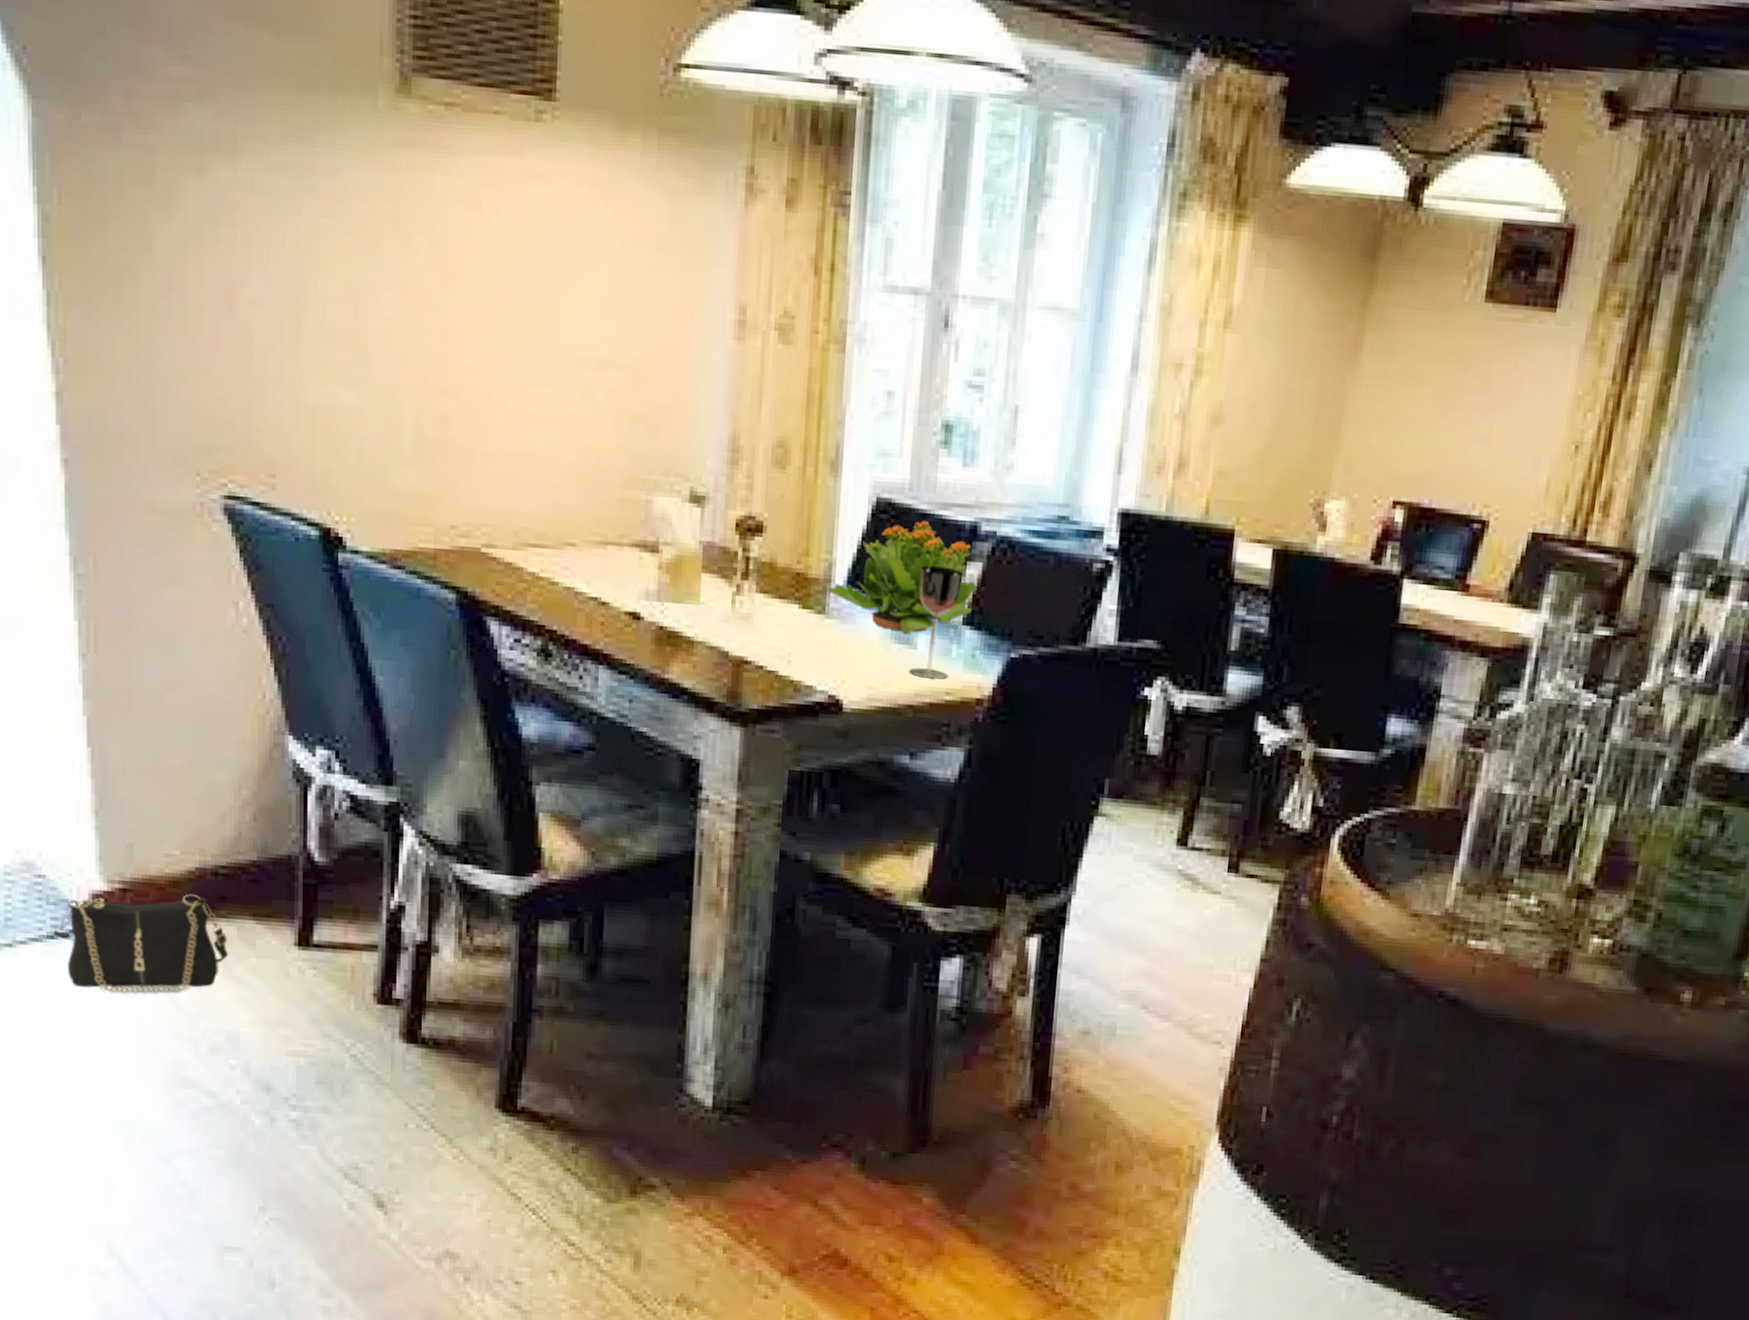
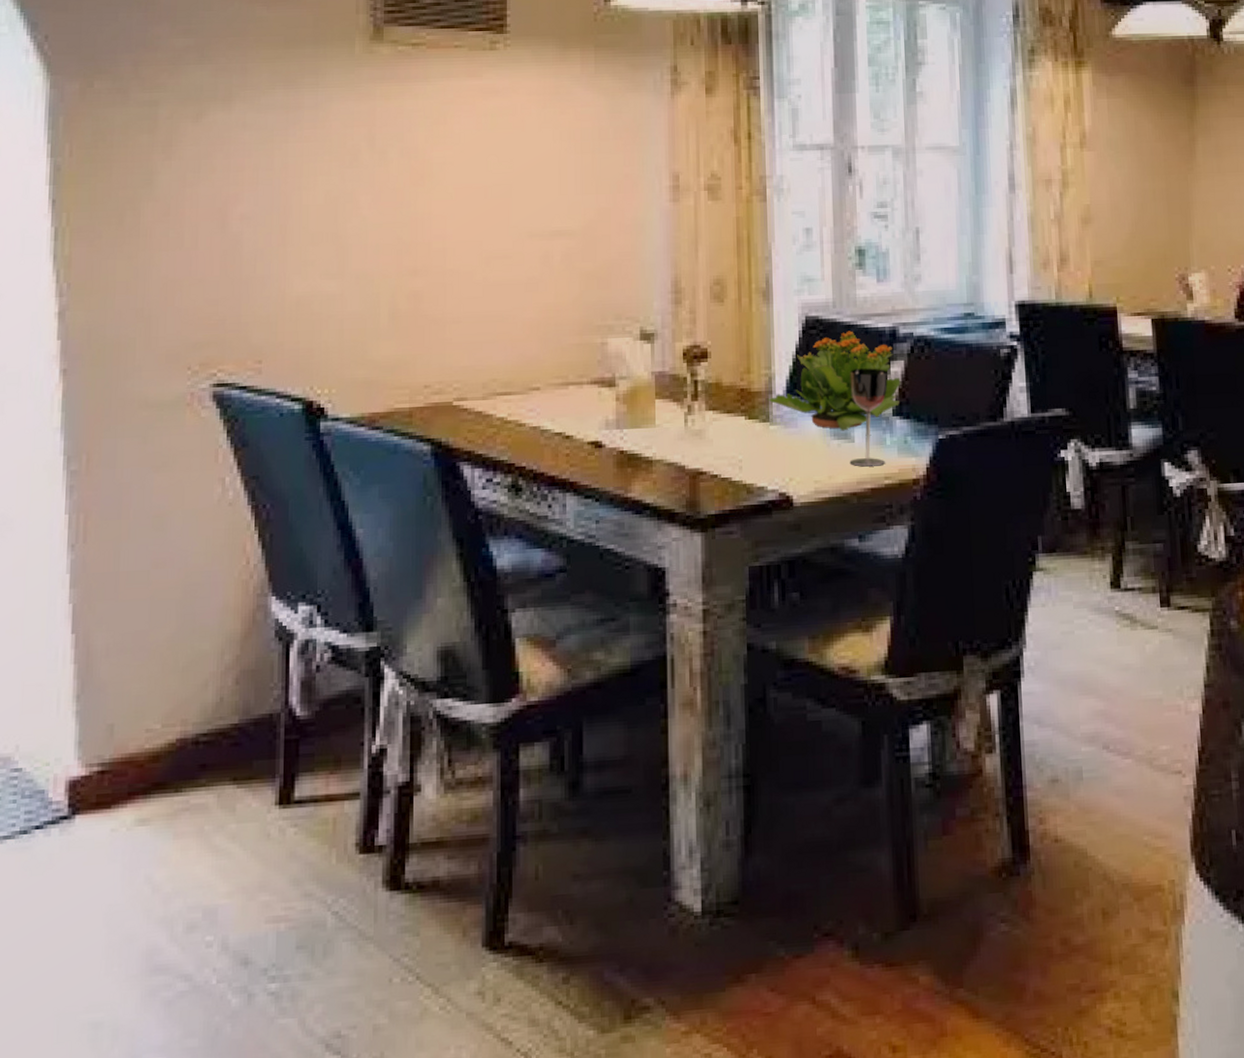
handbag: present [53,893,229,994] -> none [26,766,208,883]

